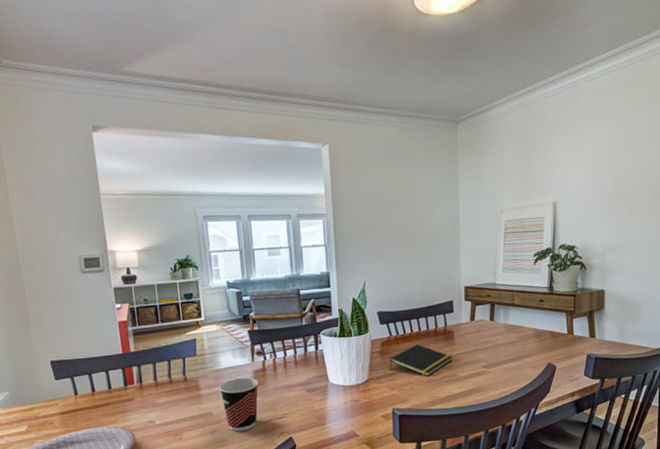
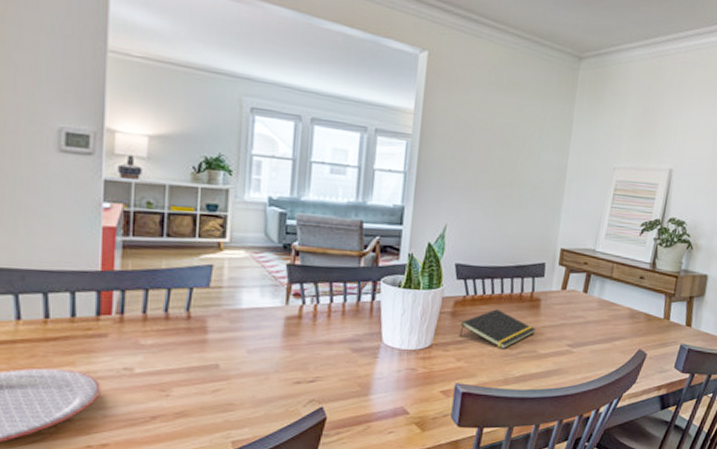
cup: present [219,377,259,432] -> none [234,323,290,394]

